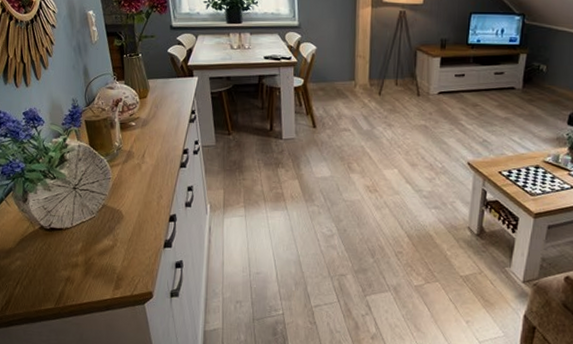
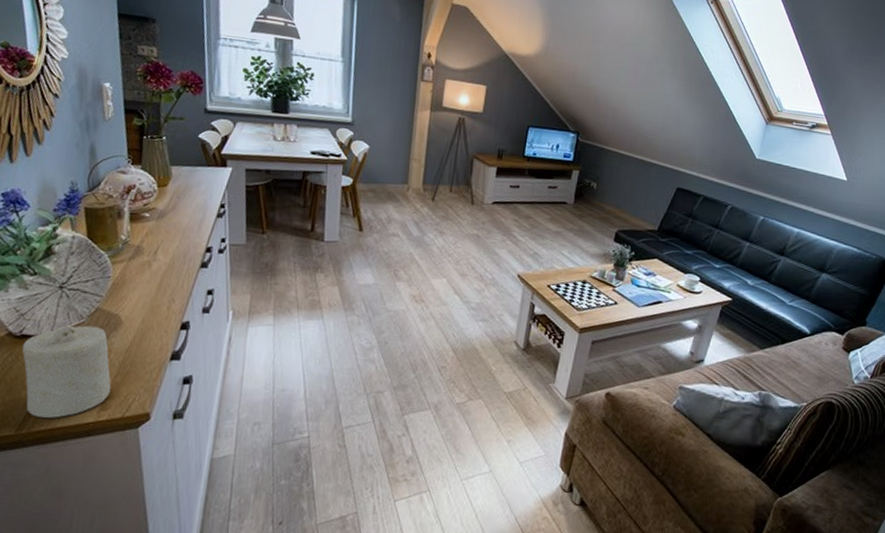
candle: none [52,219,121,295] -> present [21,325,112,418]

